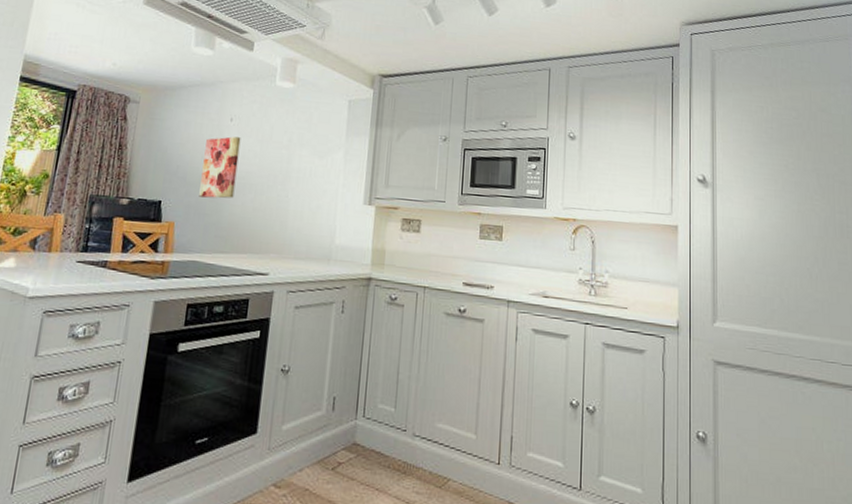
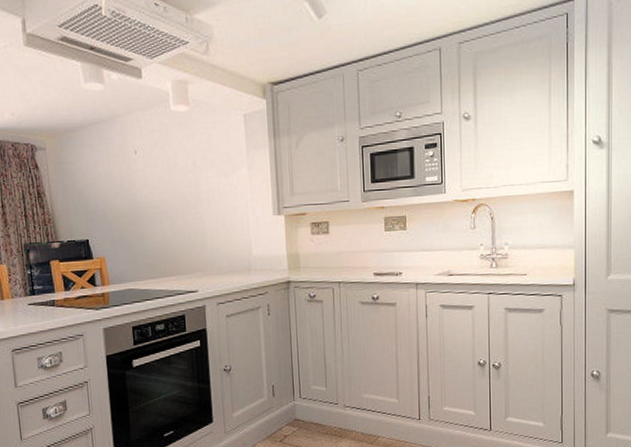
wall art: present [199,136,241,199] -> none [116,168,153,231]

